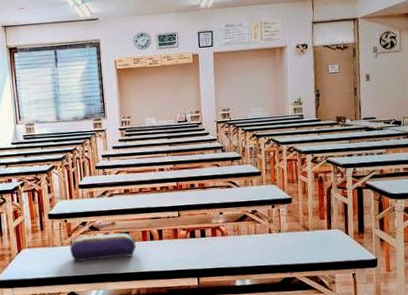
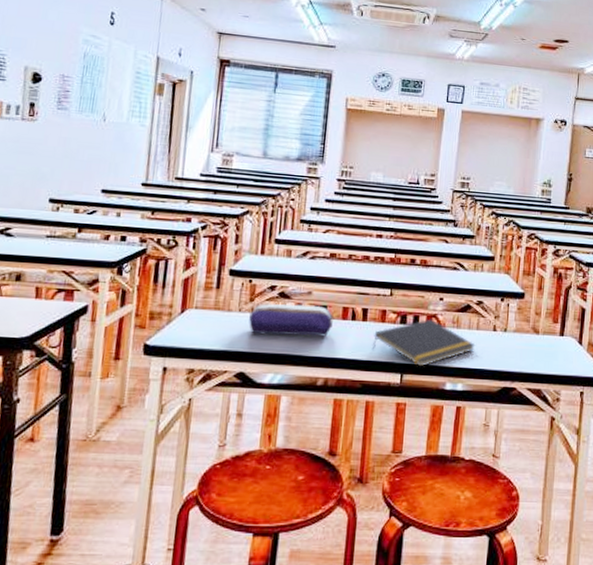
notepad: none [170,230,256,270] -> present [371,318,476,367]

